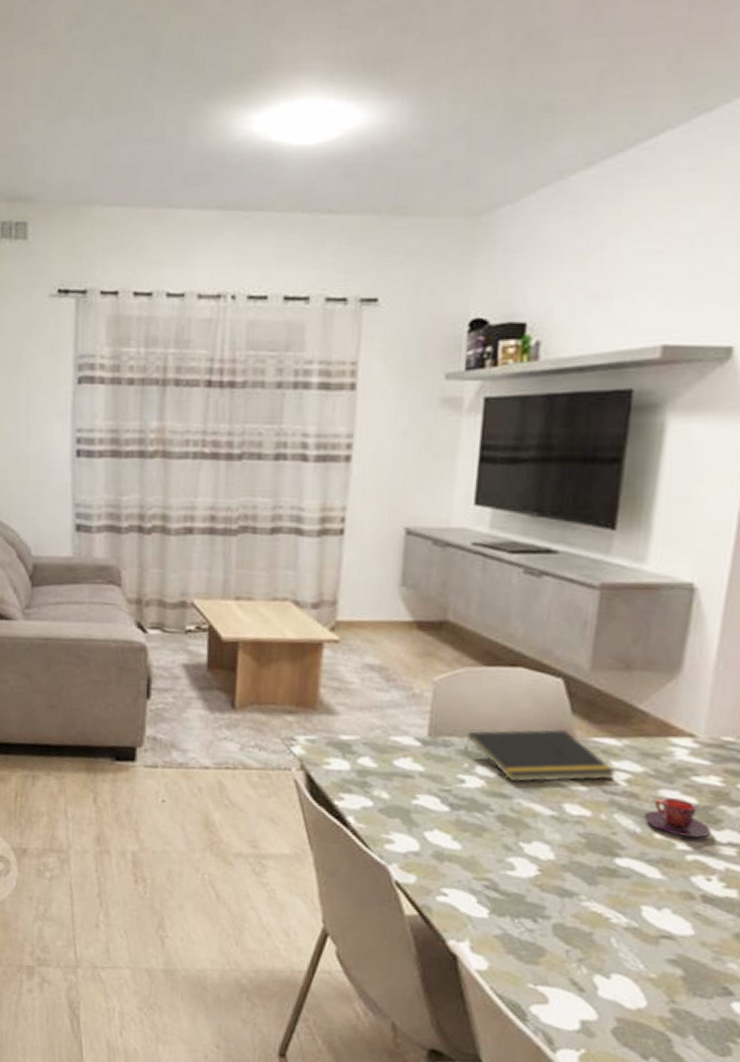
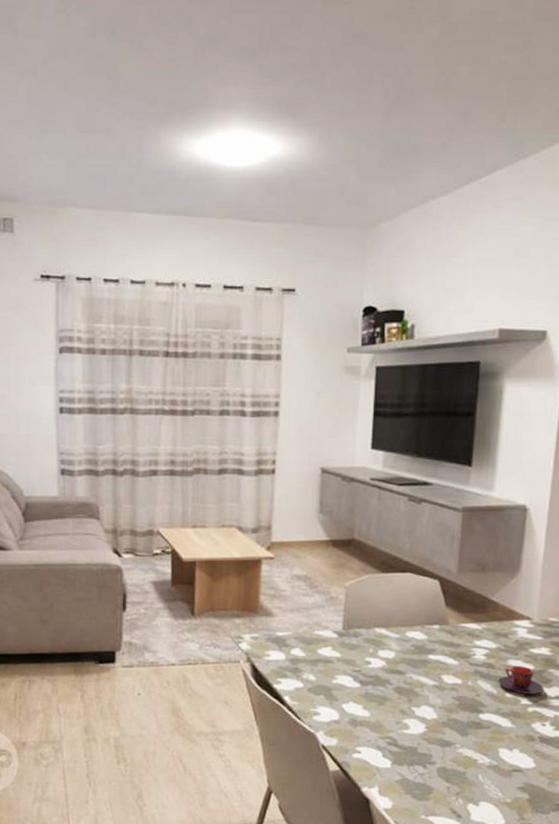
notepad: present [464,729,617,783] -> none [370,618,478,661]

